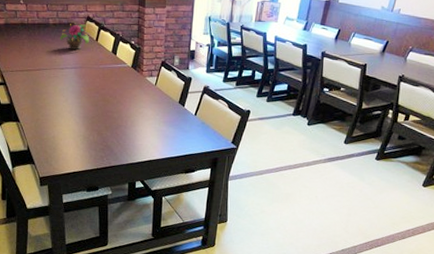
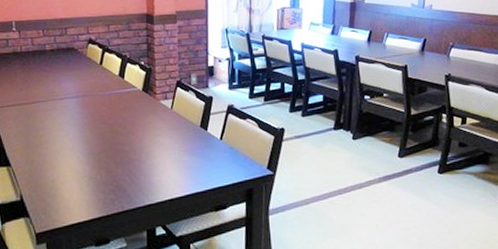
potted flower: present [60,24,90,51] -> none [58,48,93,77]

